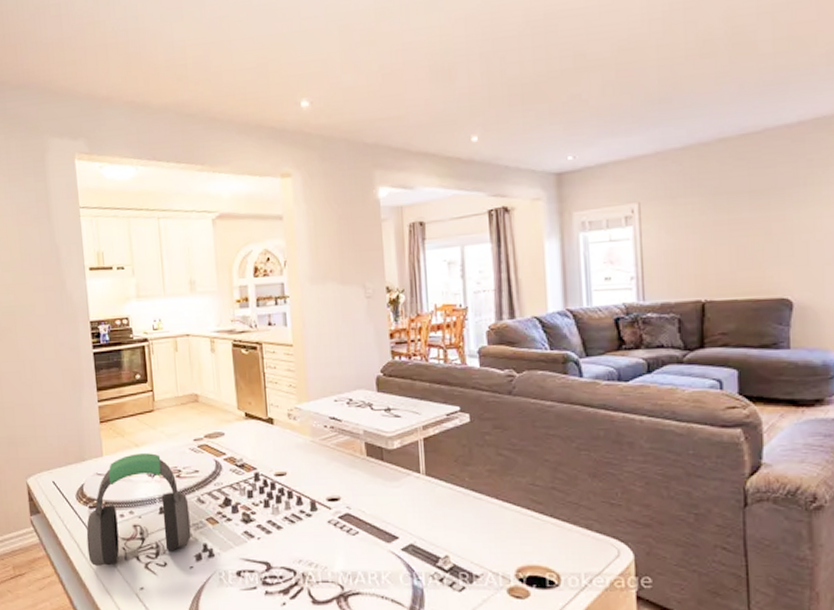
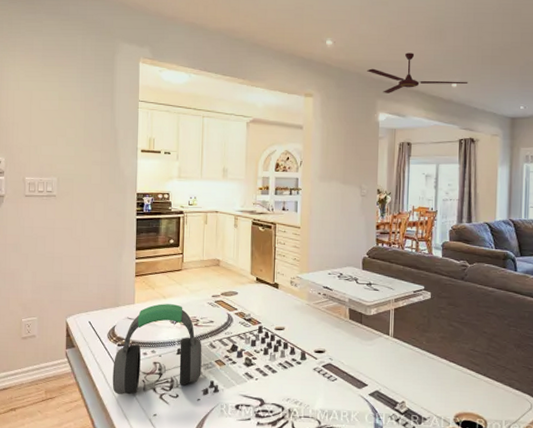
ceiling fan: none [357,103,494,161] -> present [367,52,468,93]

